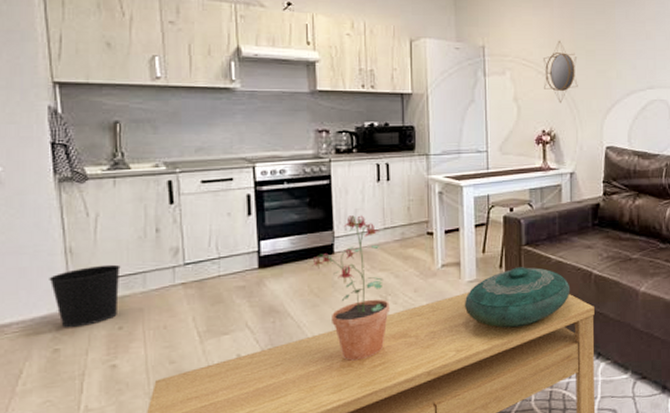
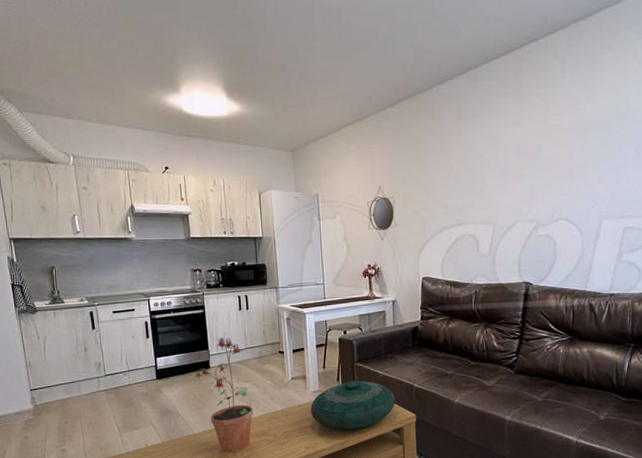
wastebasket: present [49,264,121,328] -> none [17,375,64,422]

